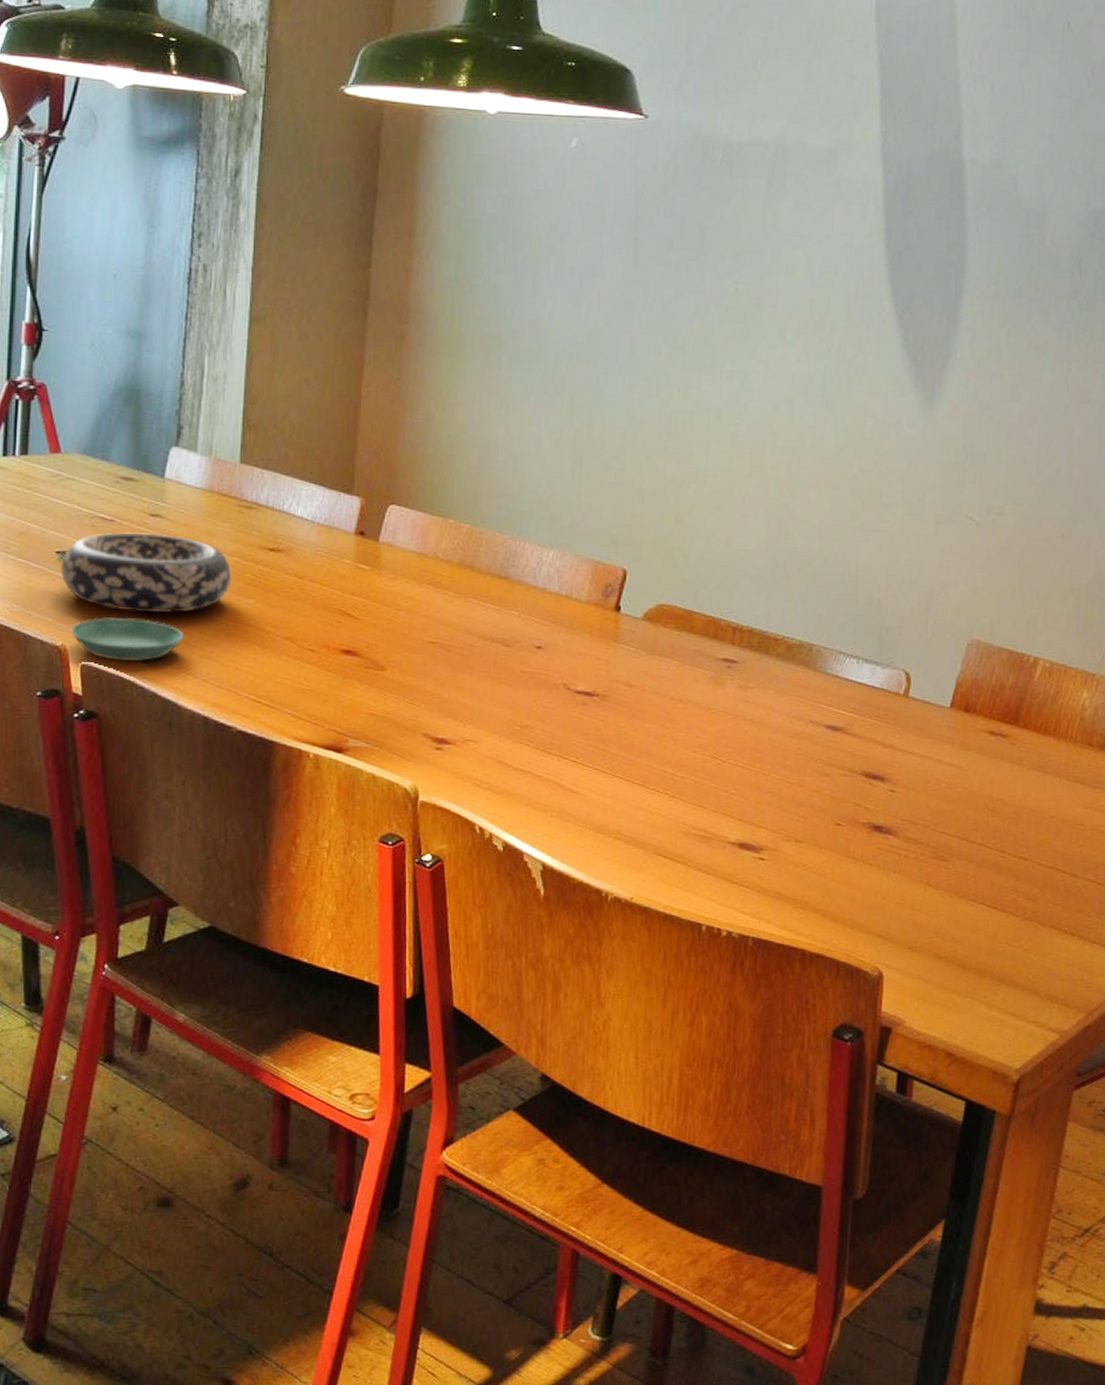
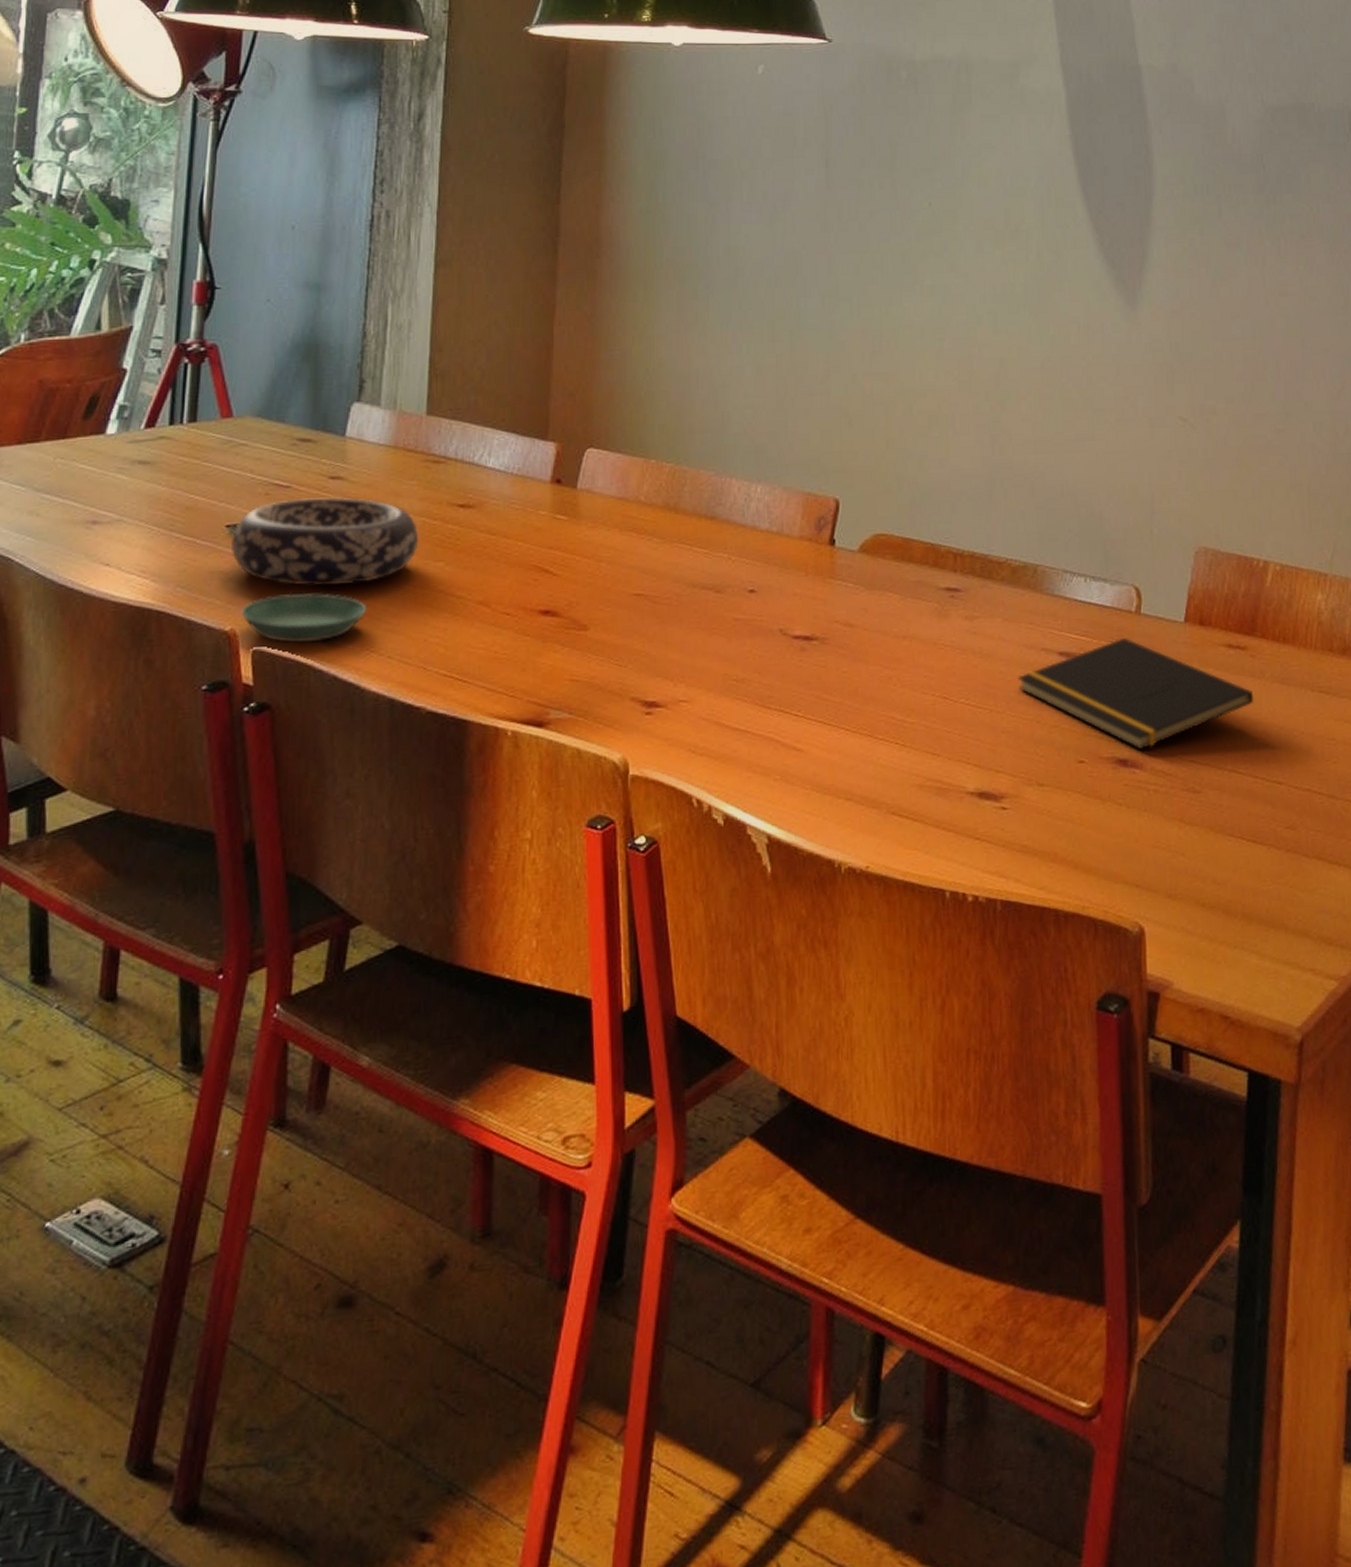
notepad: none [785,717,1010,819] -> present [1018,637,1254,751]

